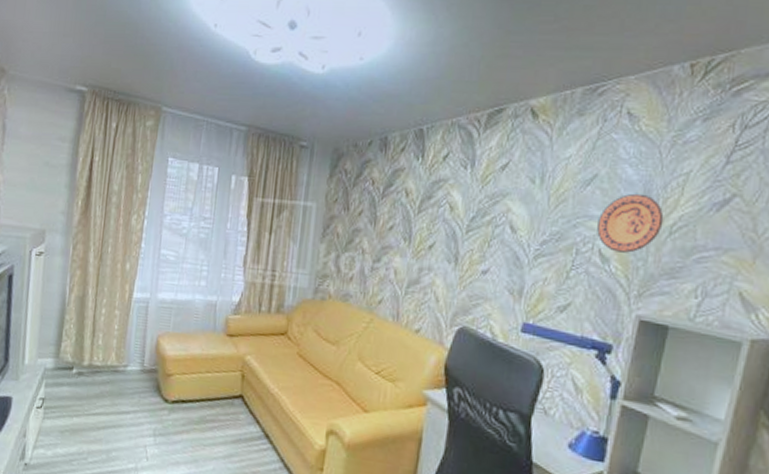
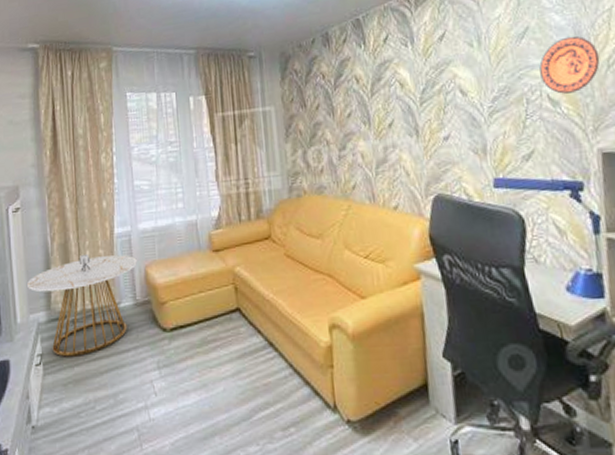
side table: none [40,311,151,408] -> present [27,253,137,357]

